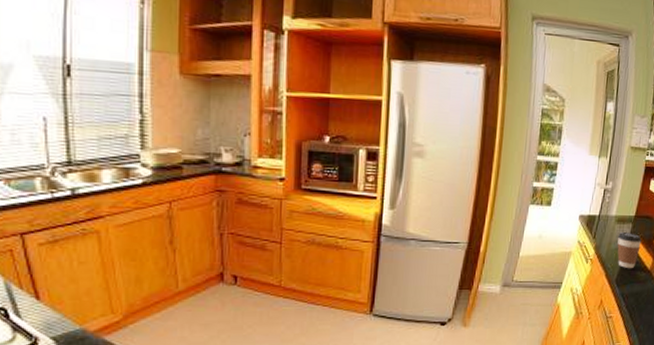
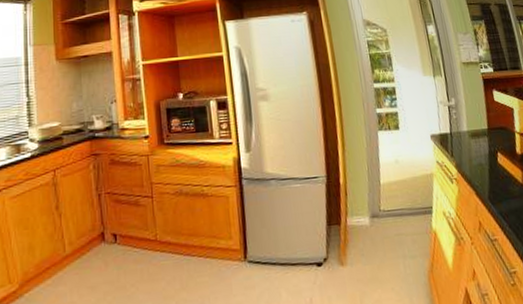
coffee cup: present [617,232,642,269] -> none [476,146,505,185]

